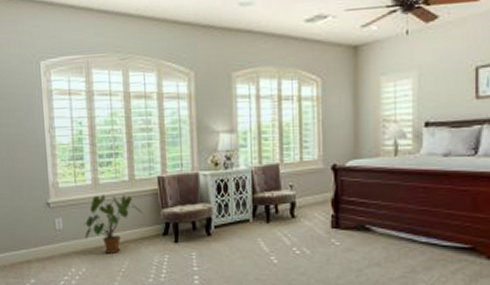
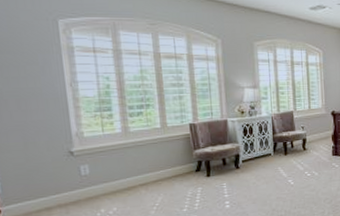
house plant: present [84,195,144,253] -> none [114,140,177,192]

